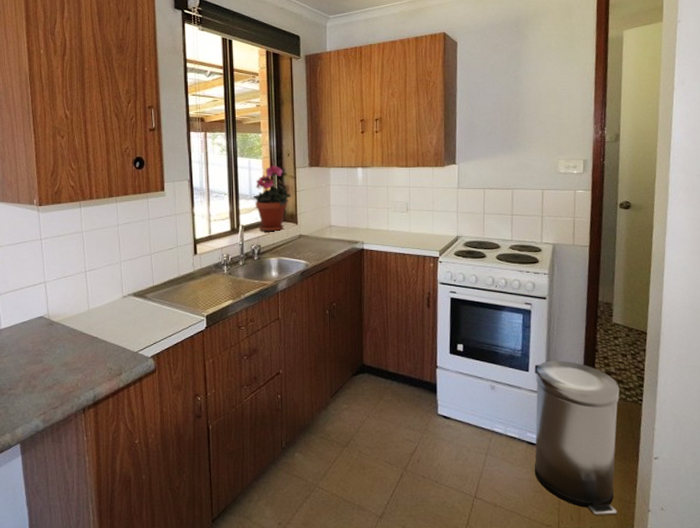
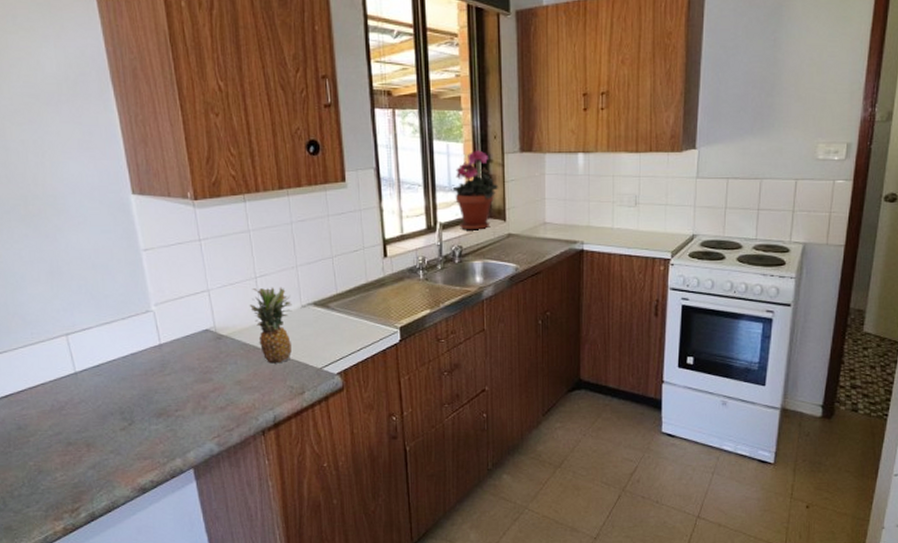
fruit: none [78,279,115,347] -> present [249,287,292,364]
pedal bin: present [534,360,620,516] -> none [763,373,864,534]

